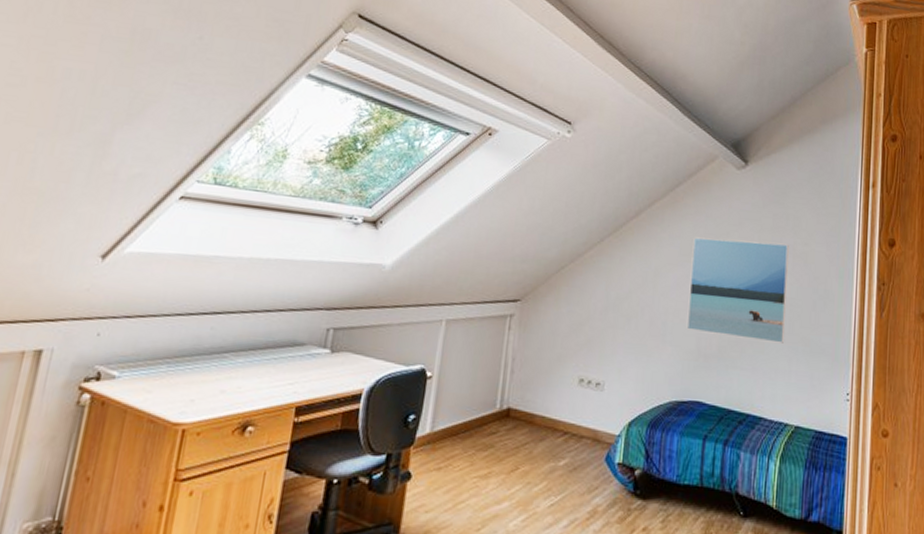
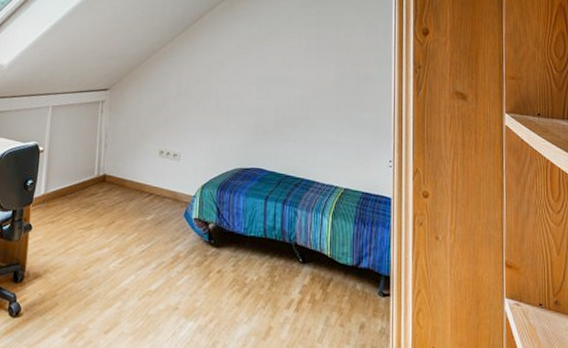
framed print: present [686,237,789,343] -> none [246,33,333,120]

